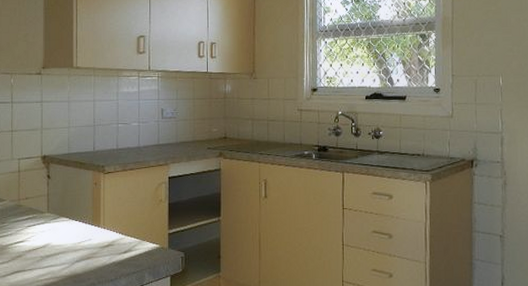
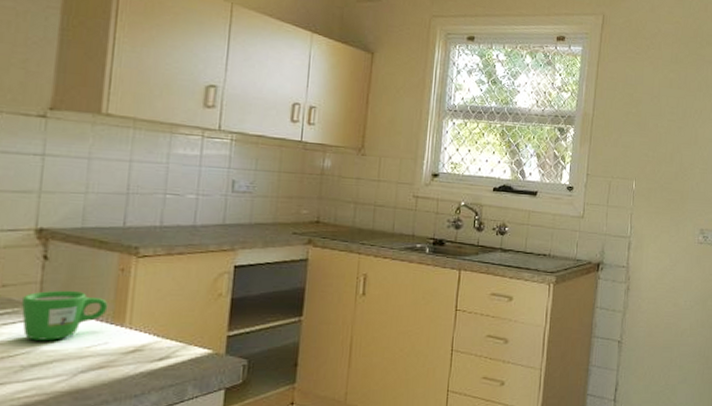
mug: none [38,200,89,238] -> present [21,290,108,341]

